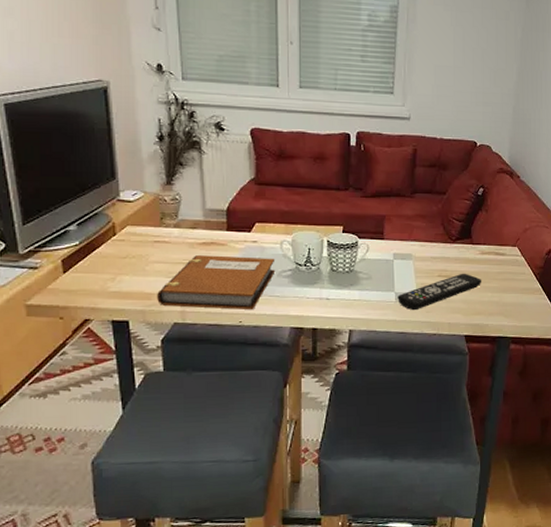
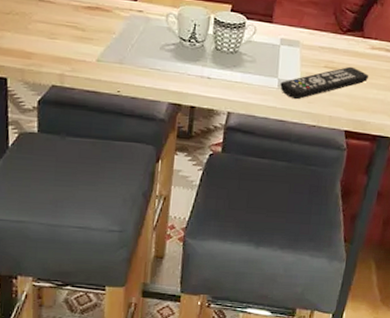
notebook: present [157,255,276,310] -> none [37,19,160,81]

